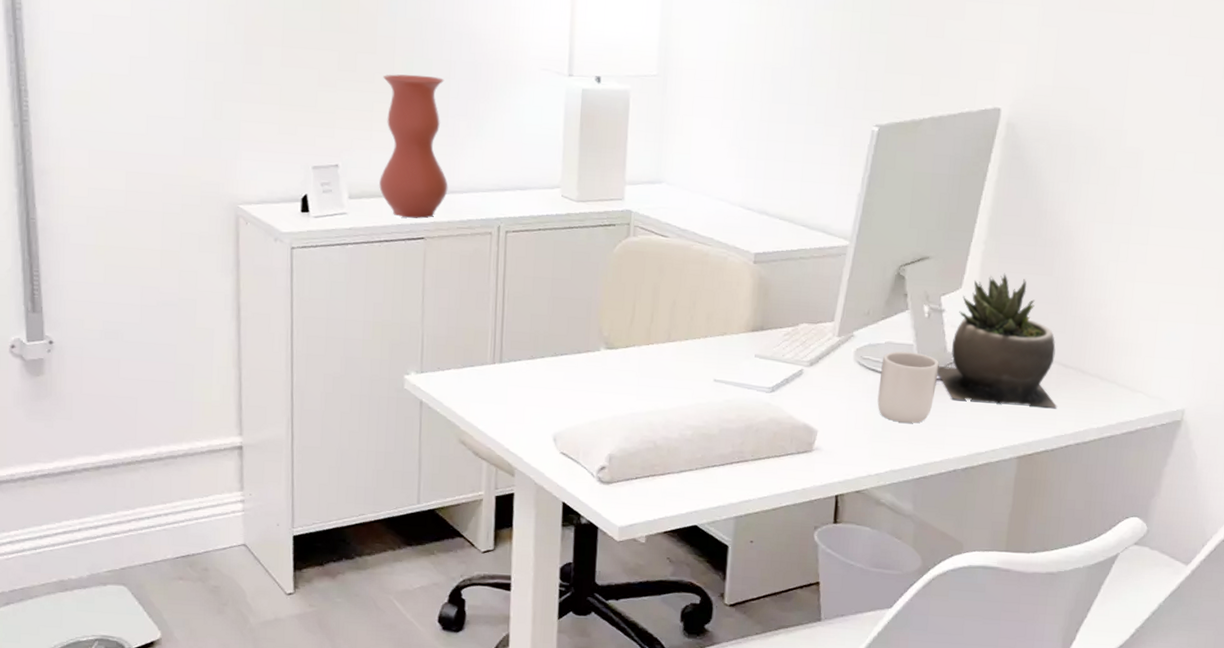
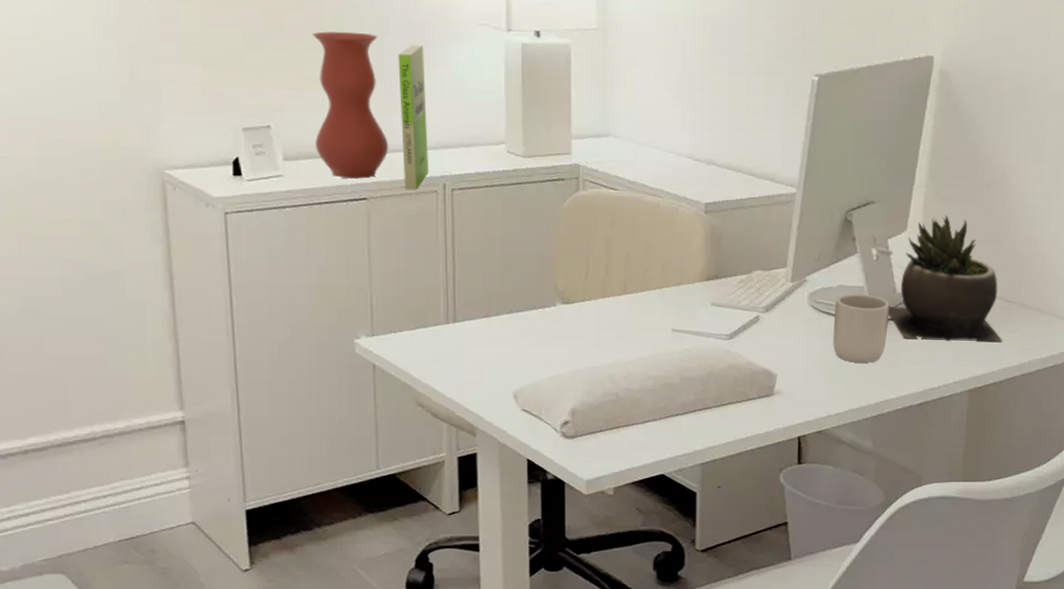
book: none [460,89,488,232] -> present [398,45,428,191]

